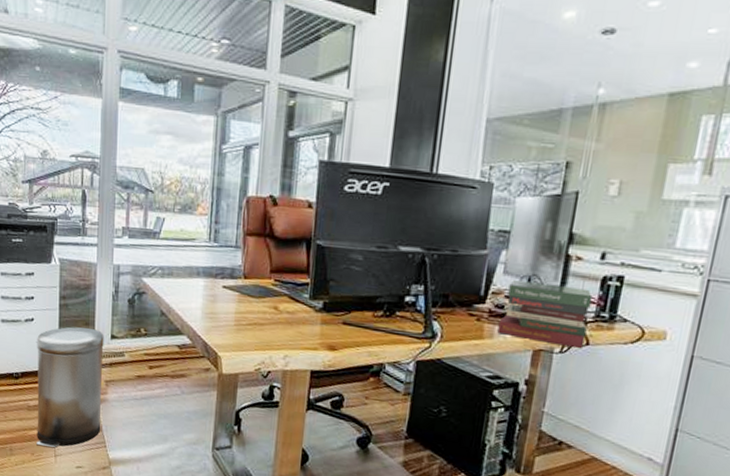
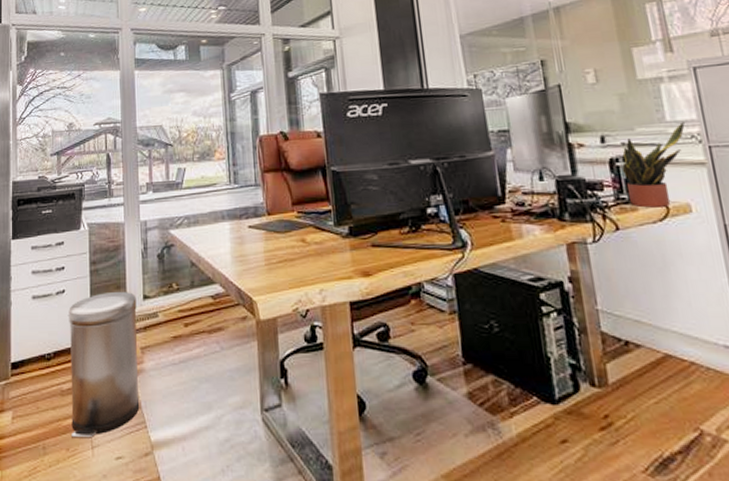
books: present [497,279,593,349] -> none [523,173,615,236]
potted plant: none [609,251,693,331] -> present [622,122,685,208]

